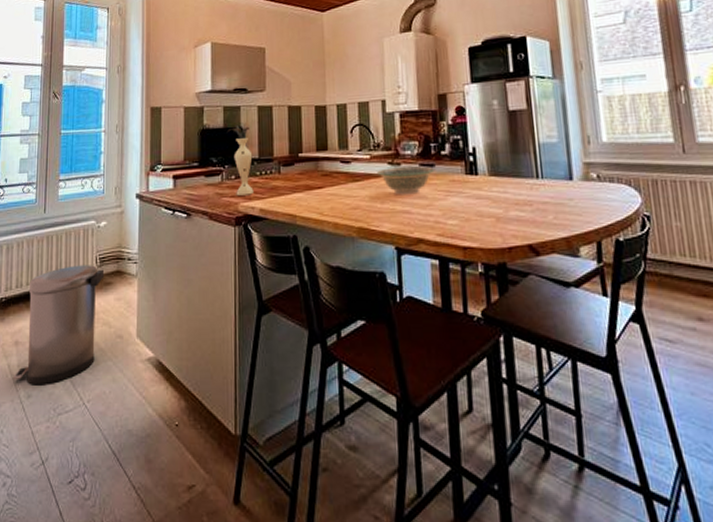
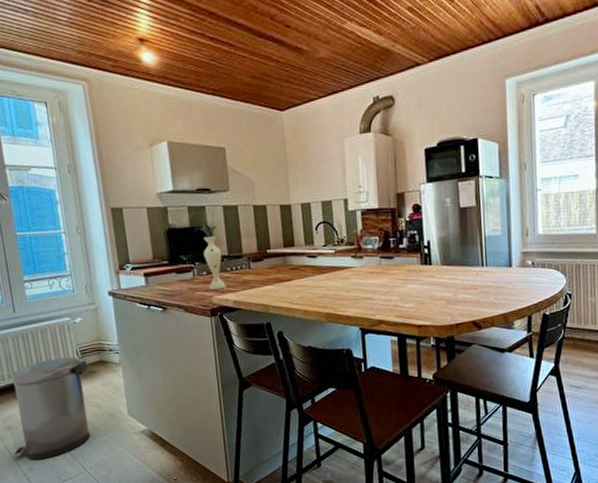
bowl: present [377,166,434,196] -> none [342,258,393,285]

